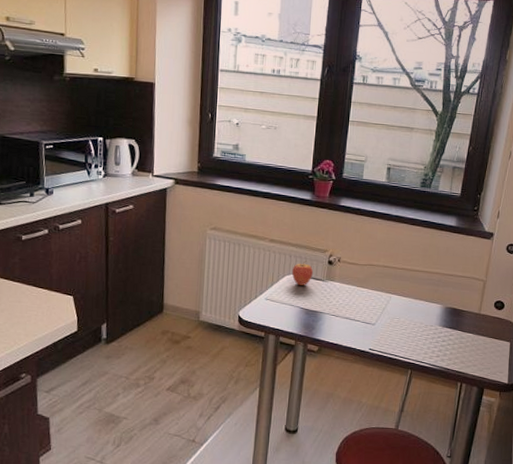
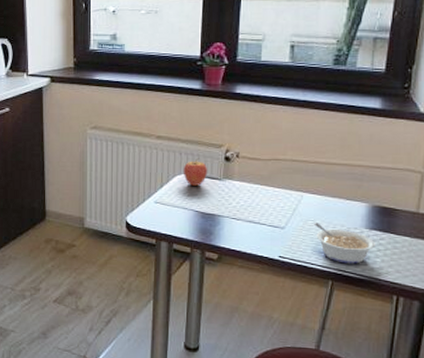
legume: none [398,320,446,356] -> present [313,223,375,264]

